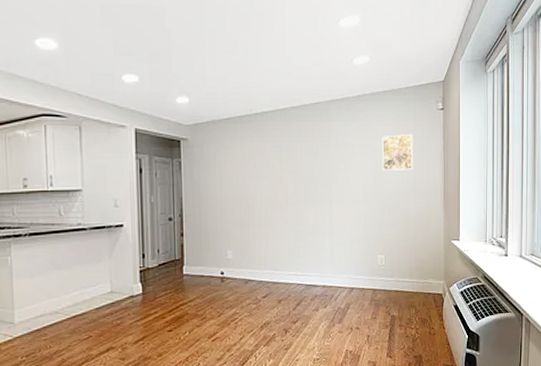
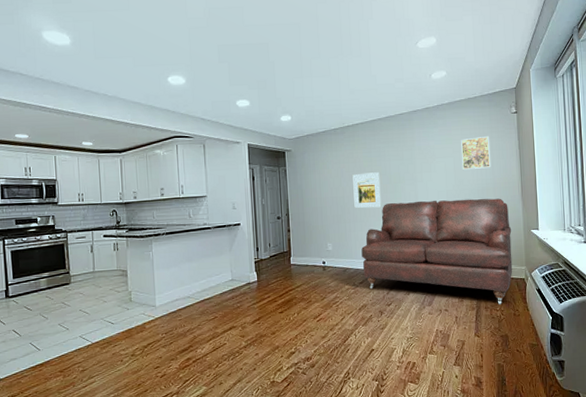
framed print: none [259,170,291,211] -> present [352,172,382,208]
sofa: none [266,204,431,322] -> present [361,198,513,305]

